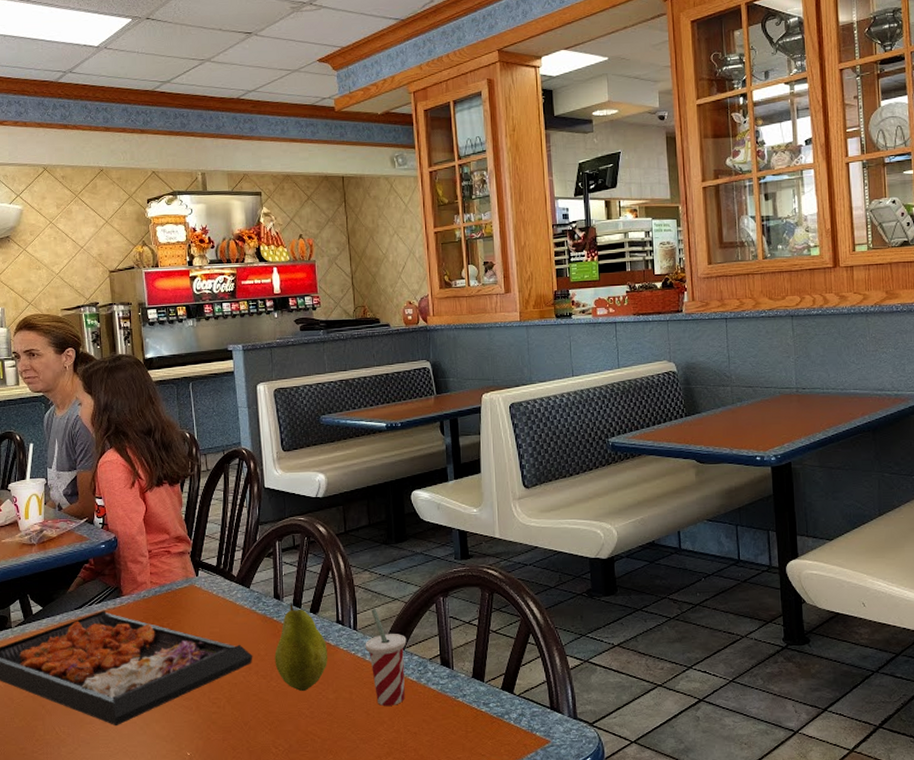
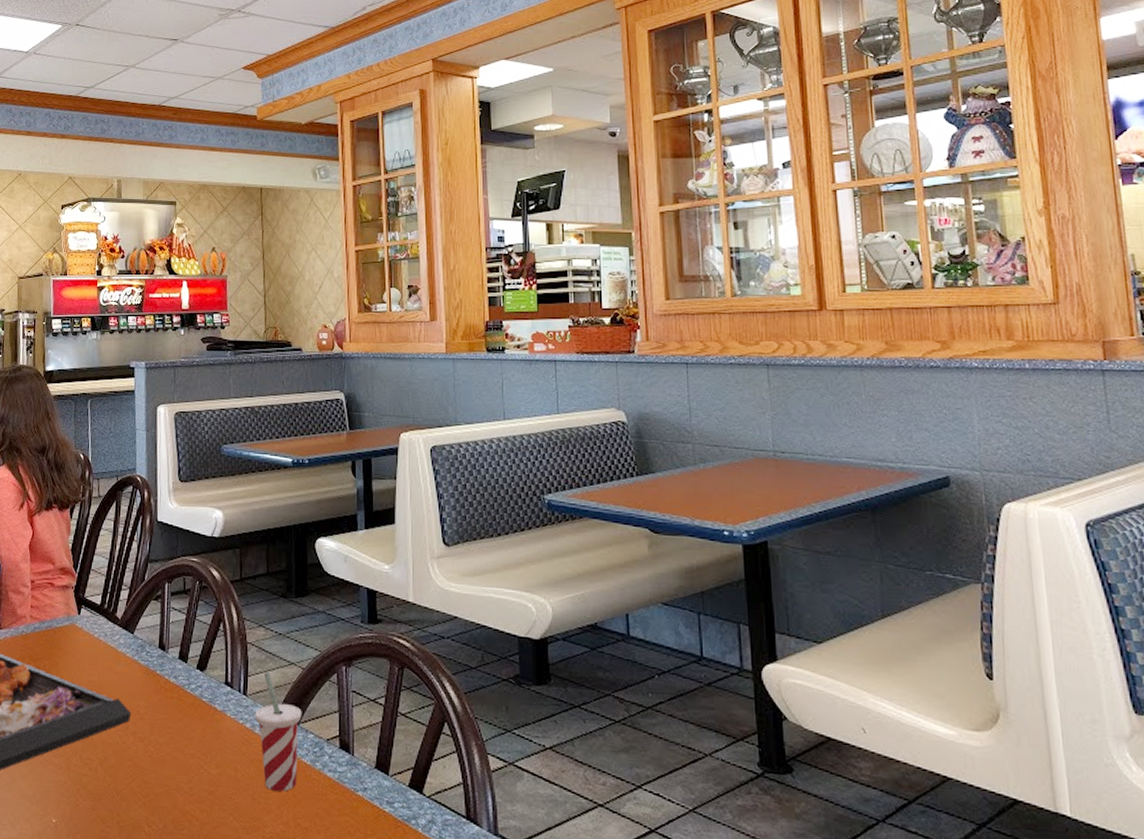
fruit: present [274,603,328,691] -> none [154,655,214,761]

